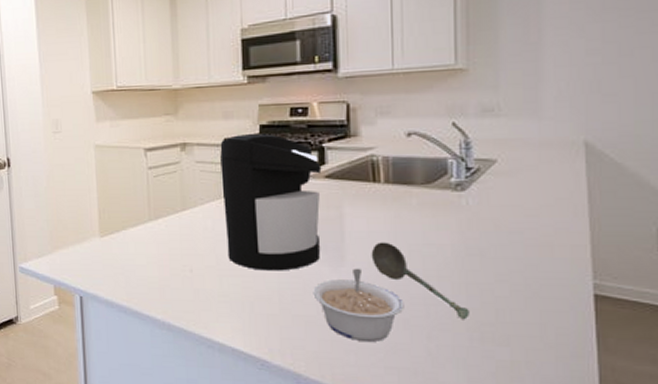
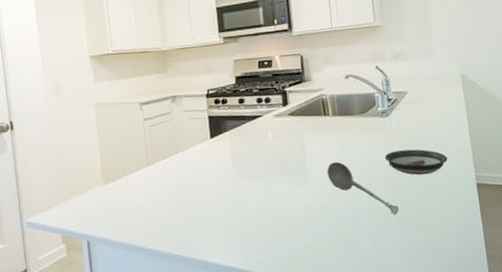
coffee maker: present [220,134,322,271] -> none [204,83,289,197]
legume: present [313,268,404,343] -> none [286,184,354,244]
saucer: none [454,237,551,273] -> present [384,149,448,175]

